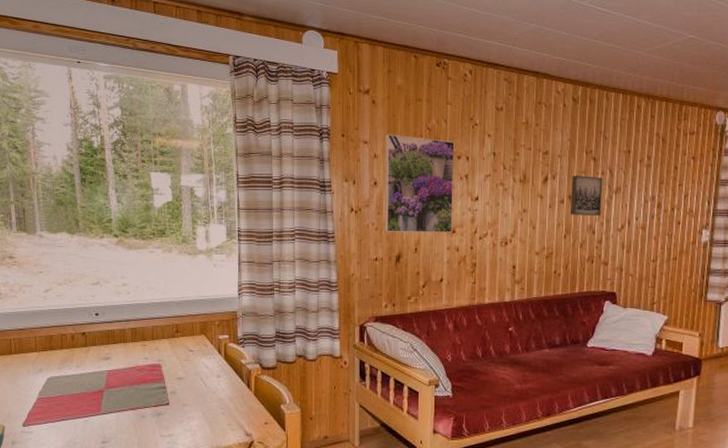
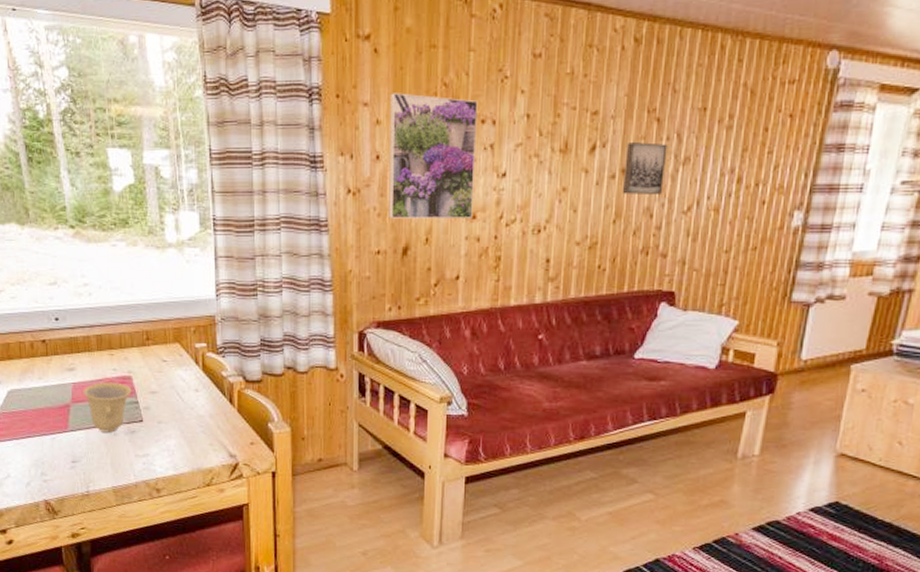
cup: none [116,369,161,415] -> present [83,382,132,433]

